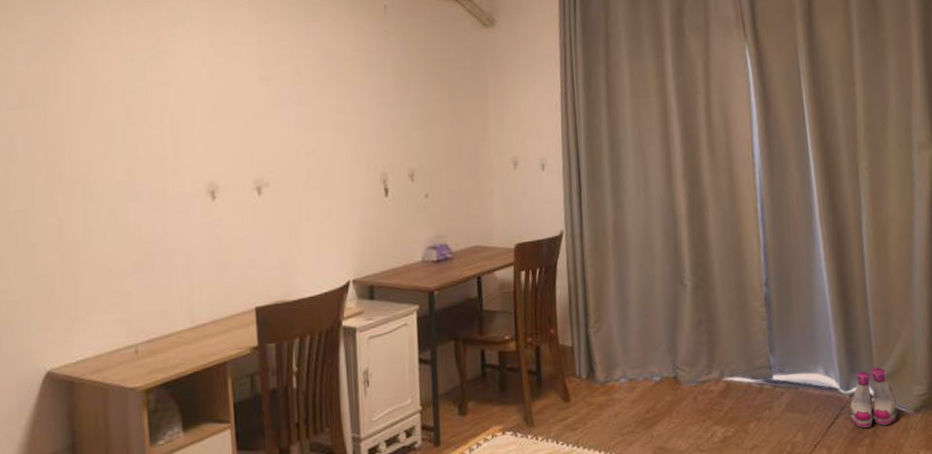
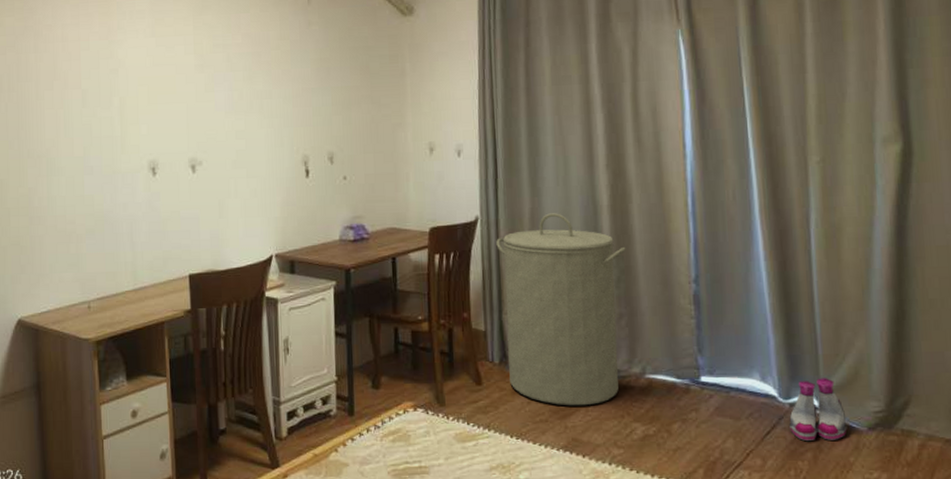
laundry hamper: none [581,224,703,415] -> present [496,213,626,406]

